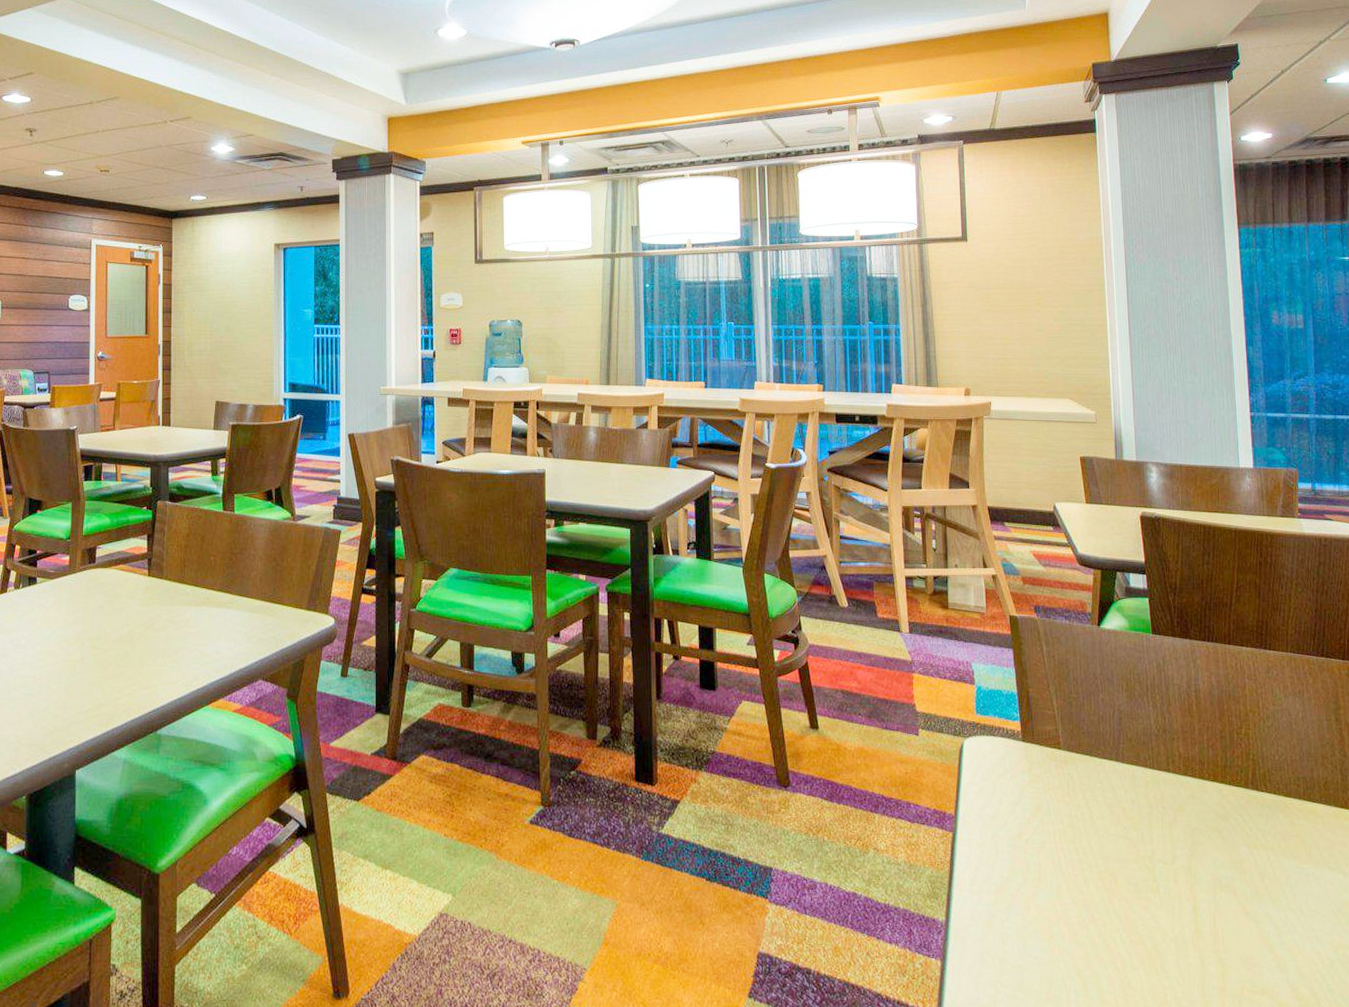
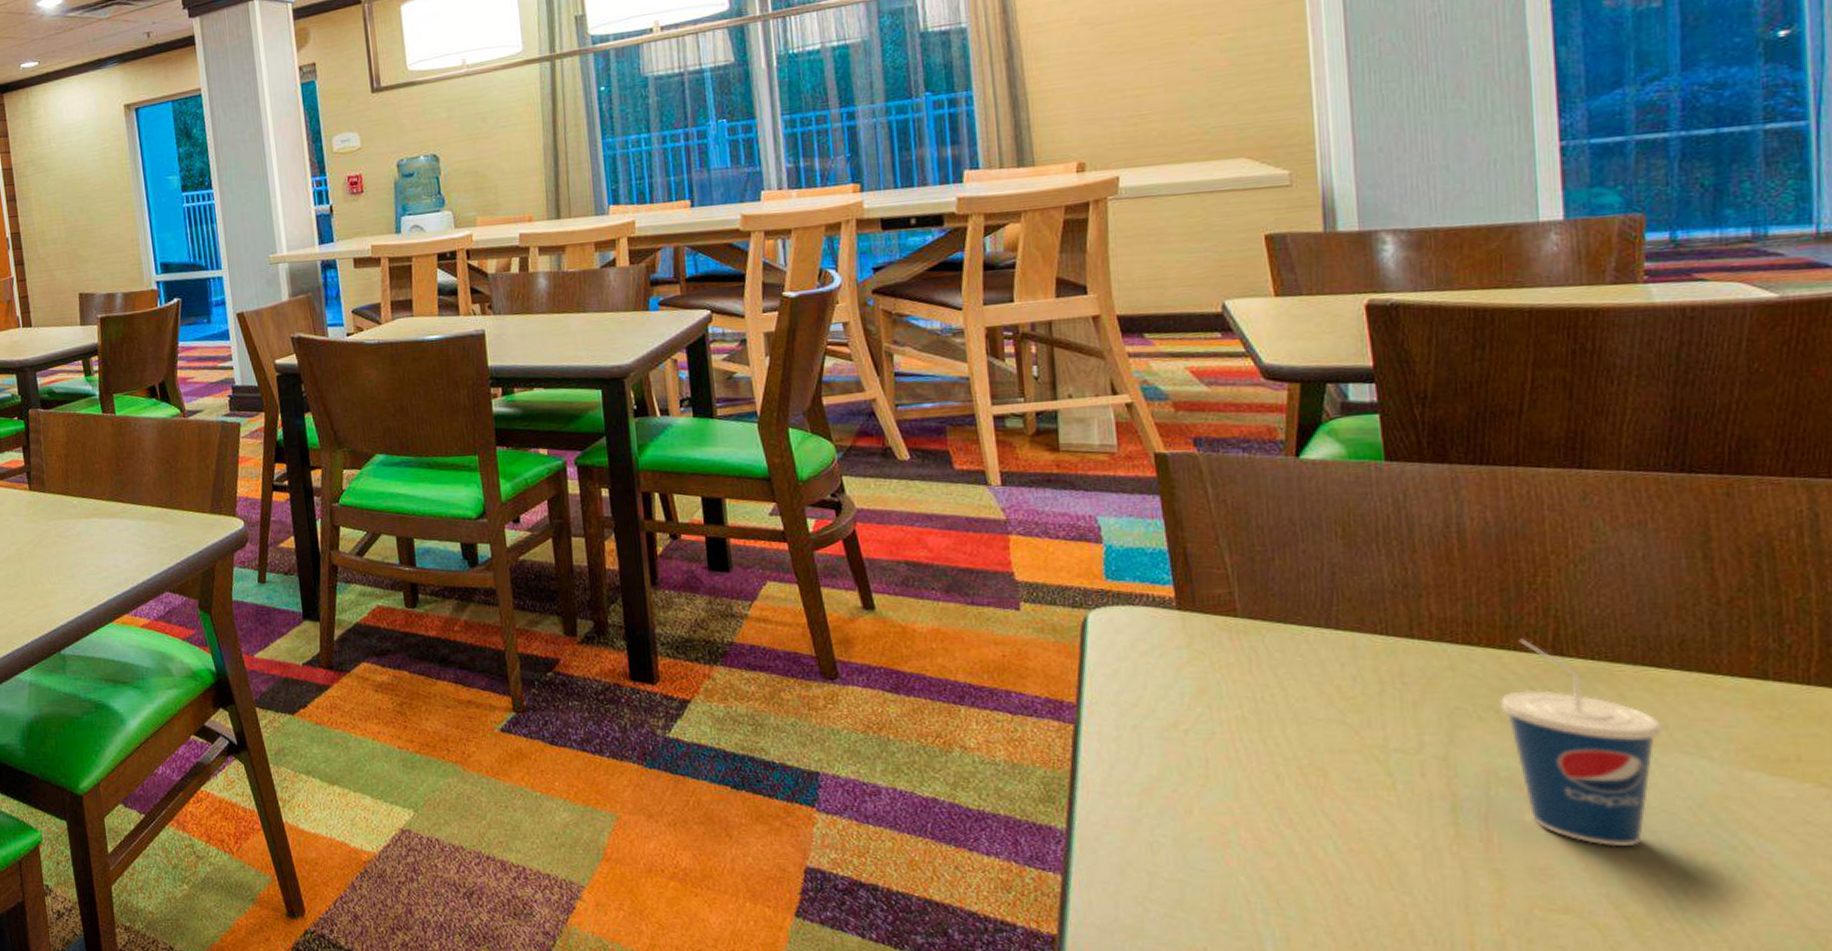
cup: none [1221,776,1316,940] -> present [1499,639,1663,846]

